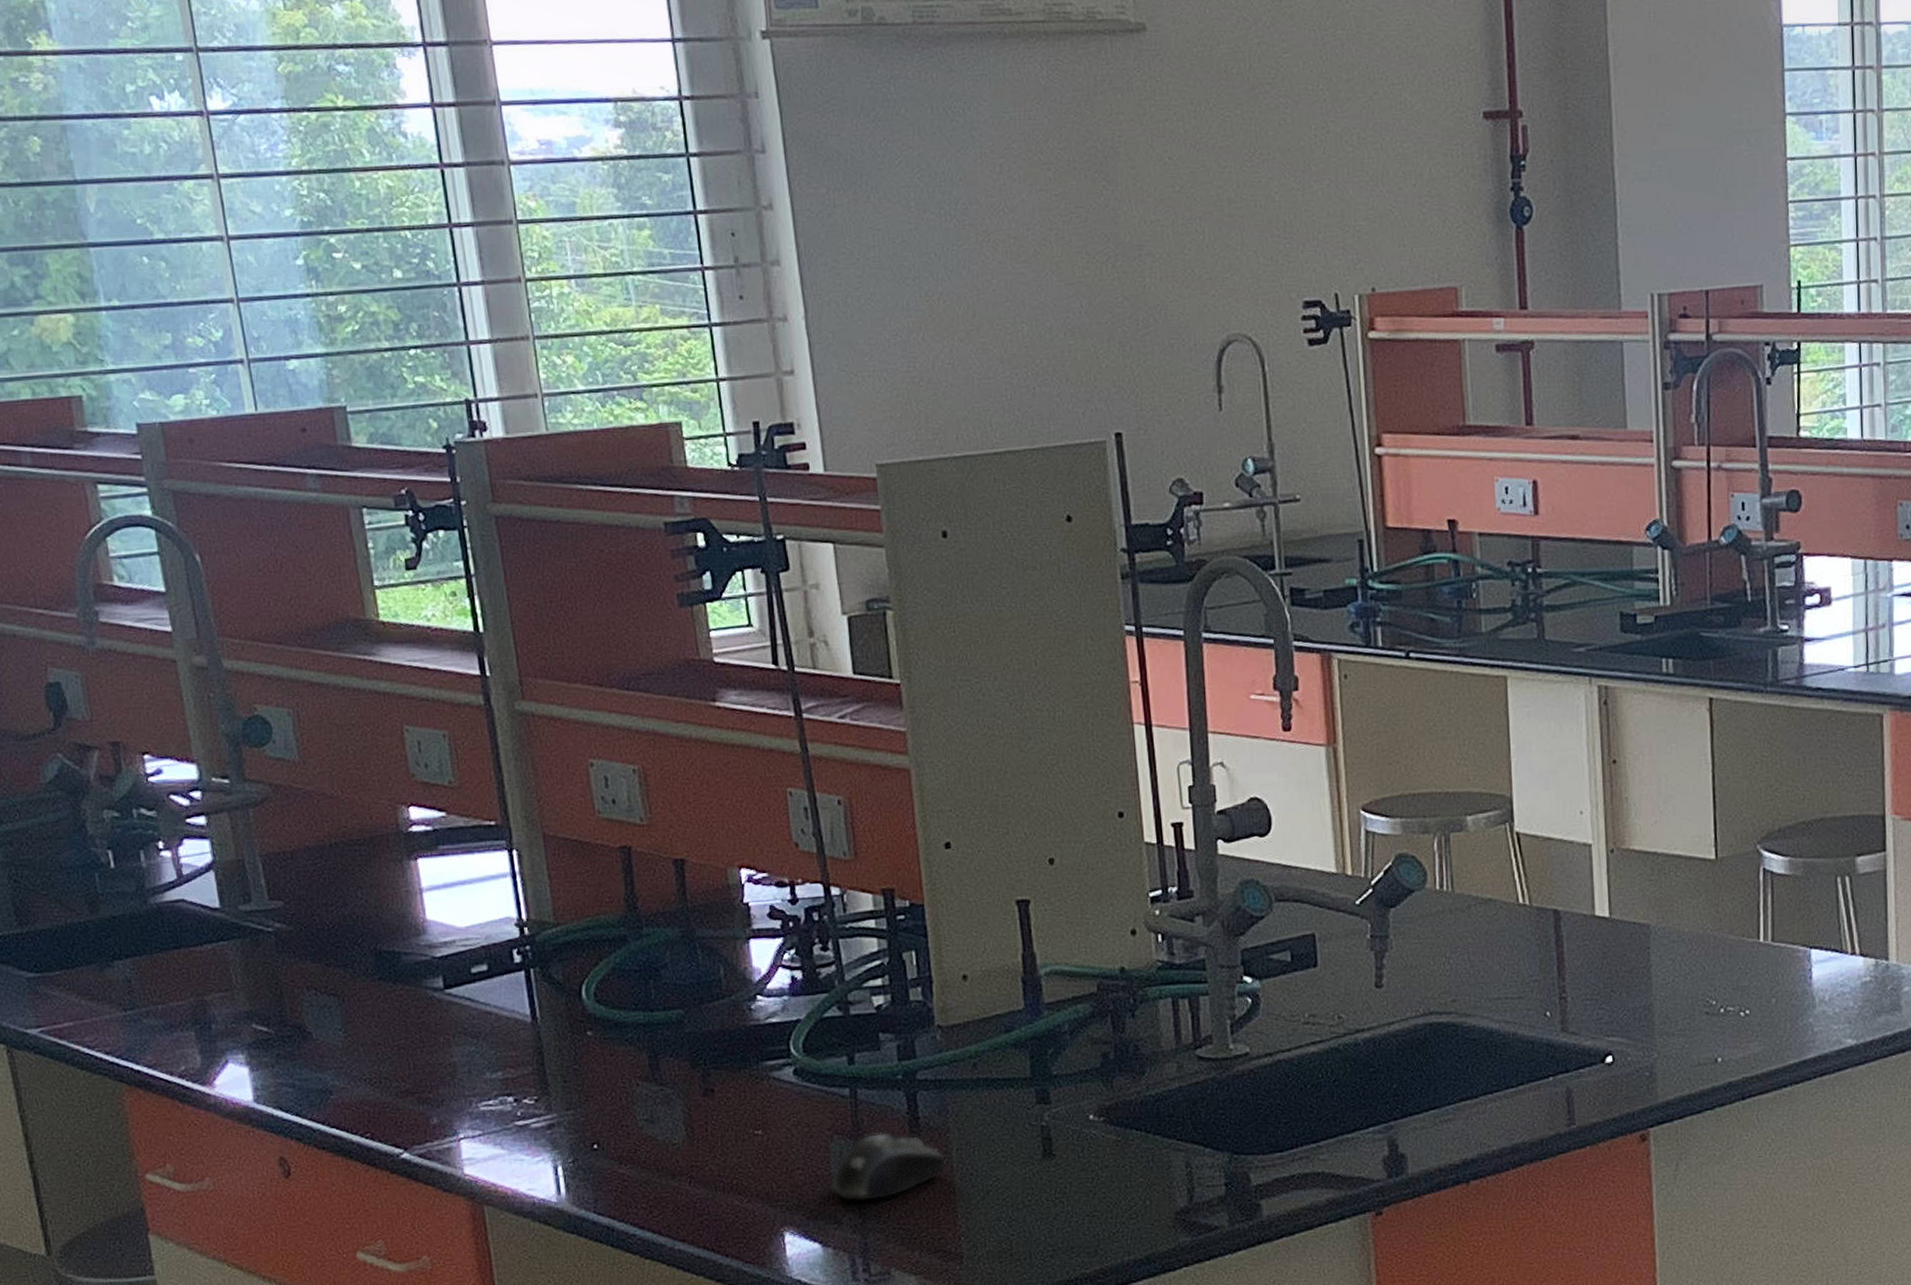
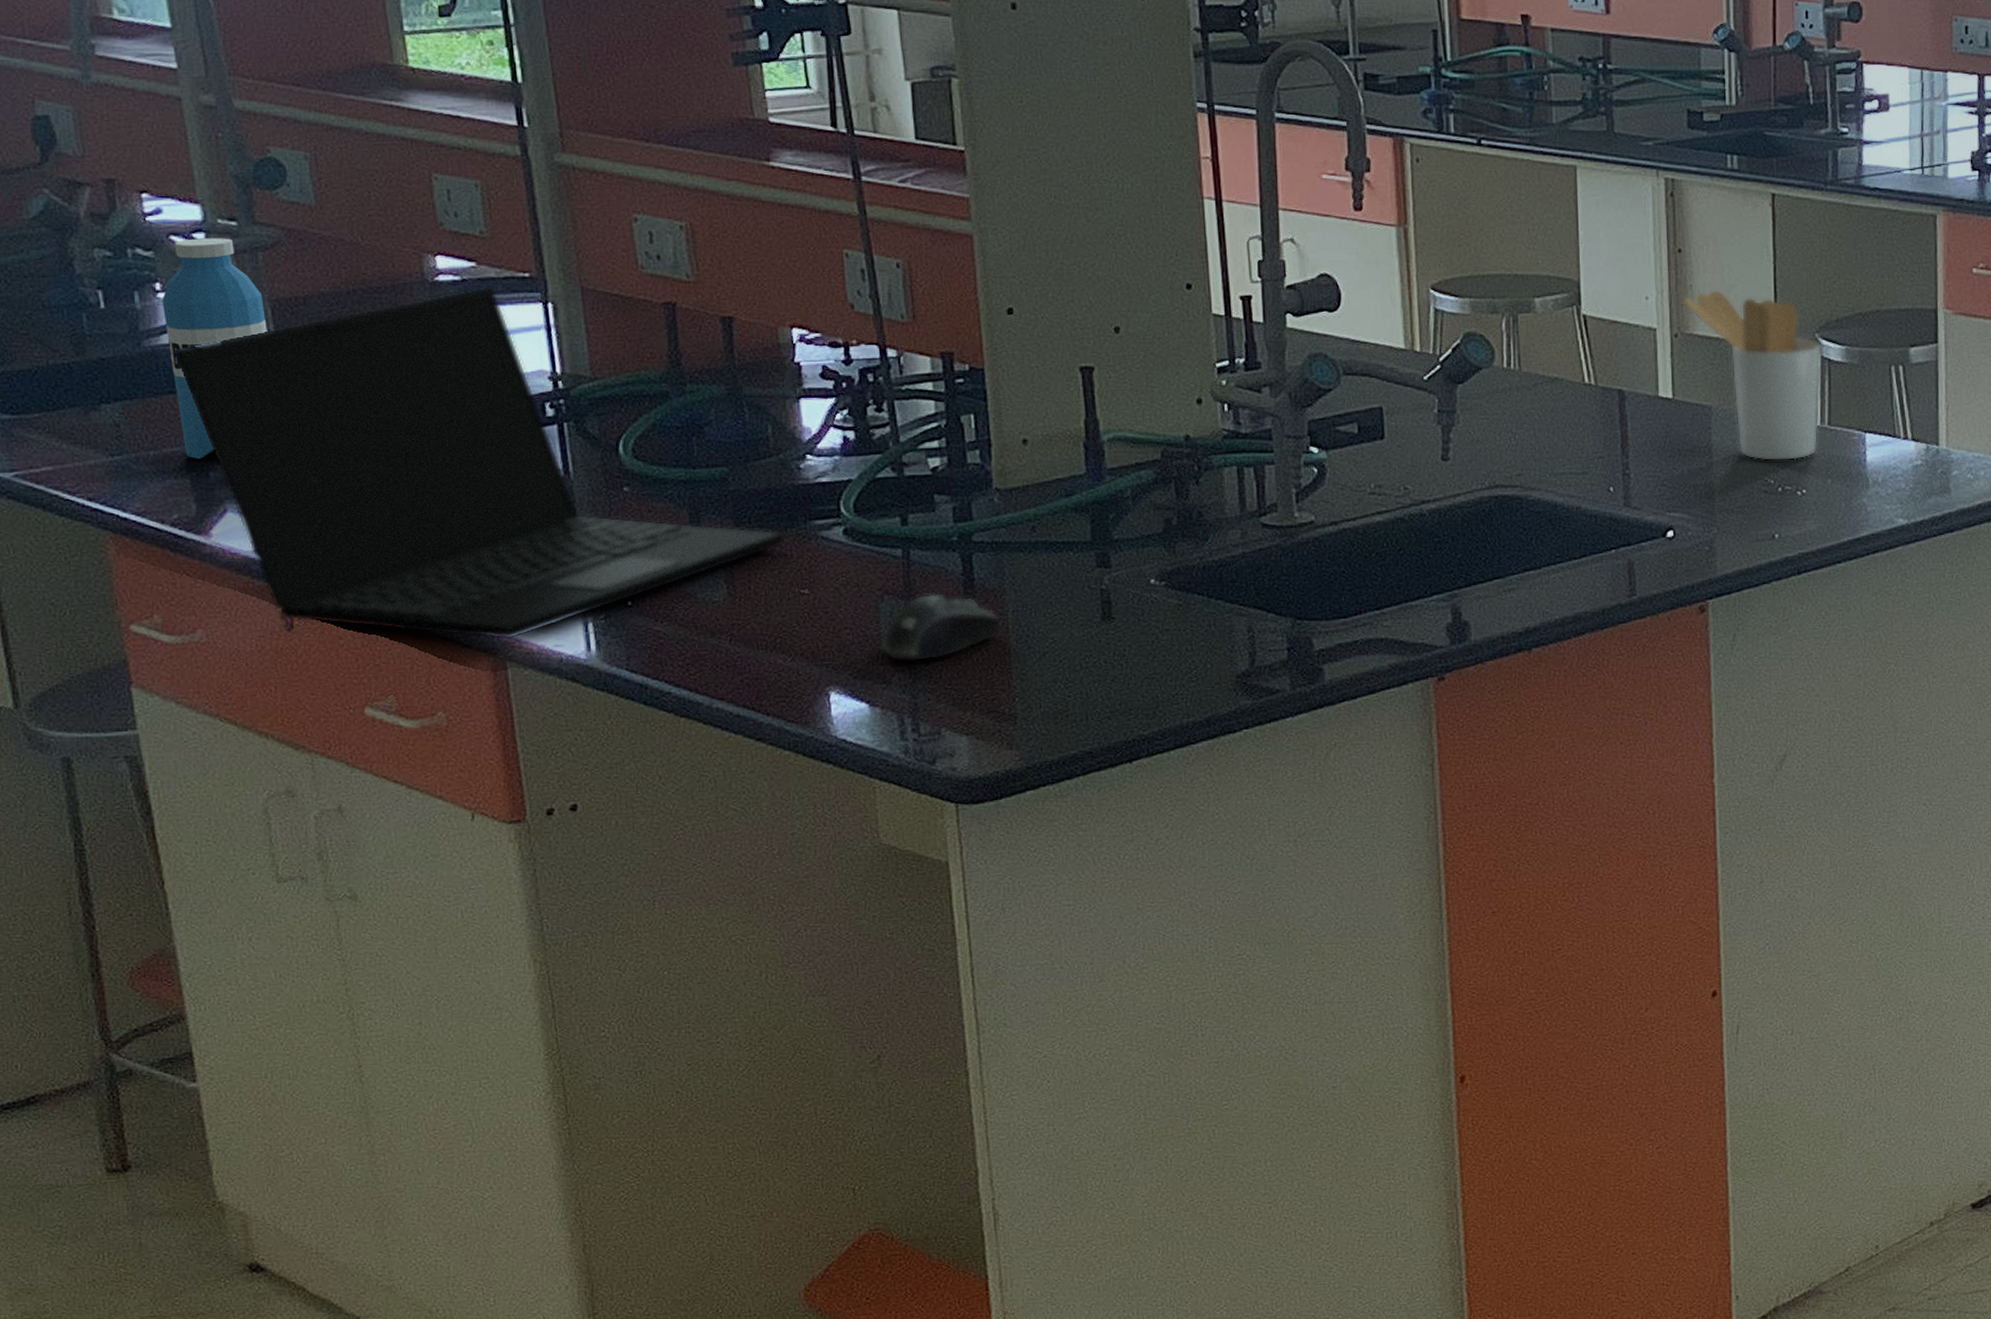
water bottle: none [165,796,262,1012] -> present [162,238,270,459]
laptop: none [177,834,739,1185] -> present [175,285,785,641]
utensil holder: none [1619,801,1765,982] -> present [1683,289,1823,462]

